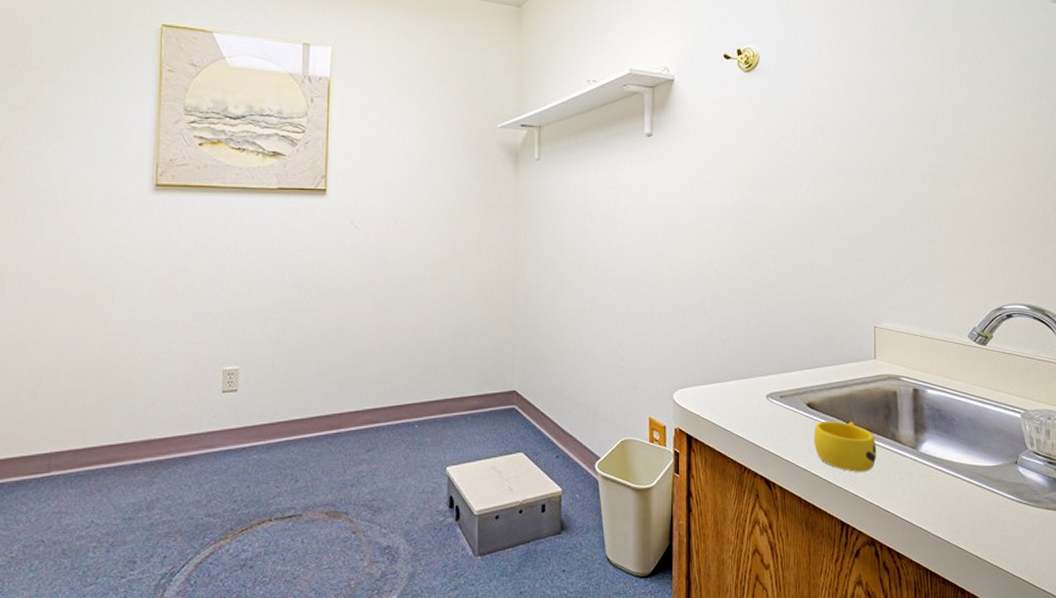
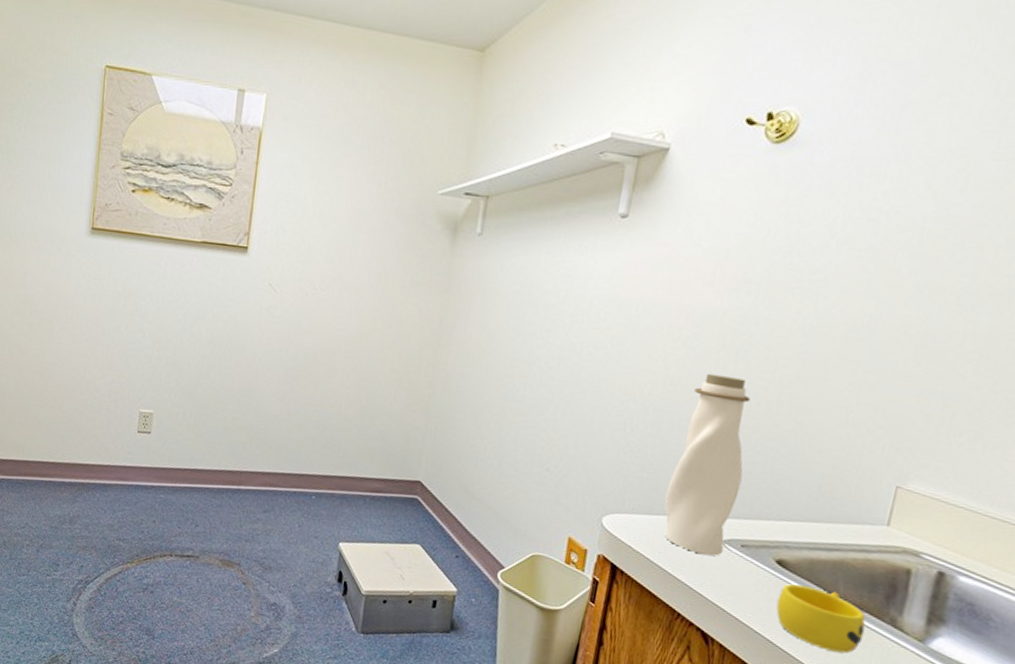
water bottle: none [718,256,771,410] -> present [664,373,750,556]

